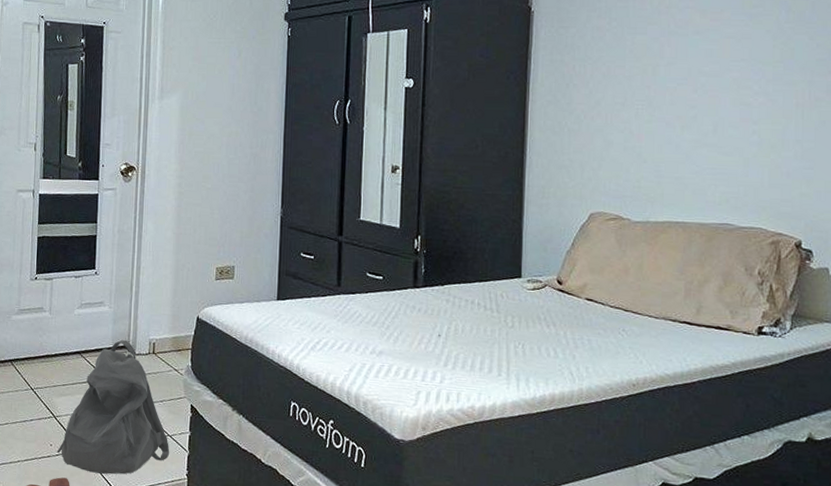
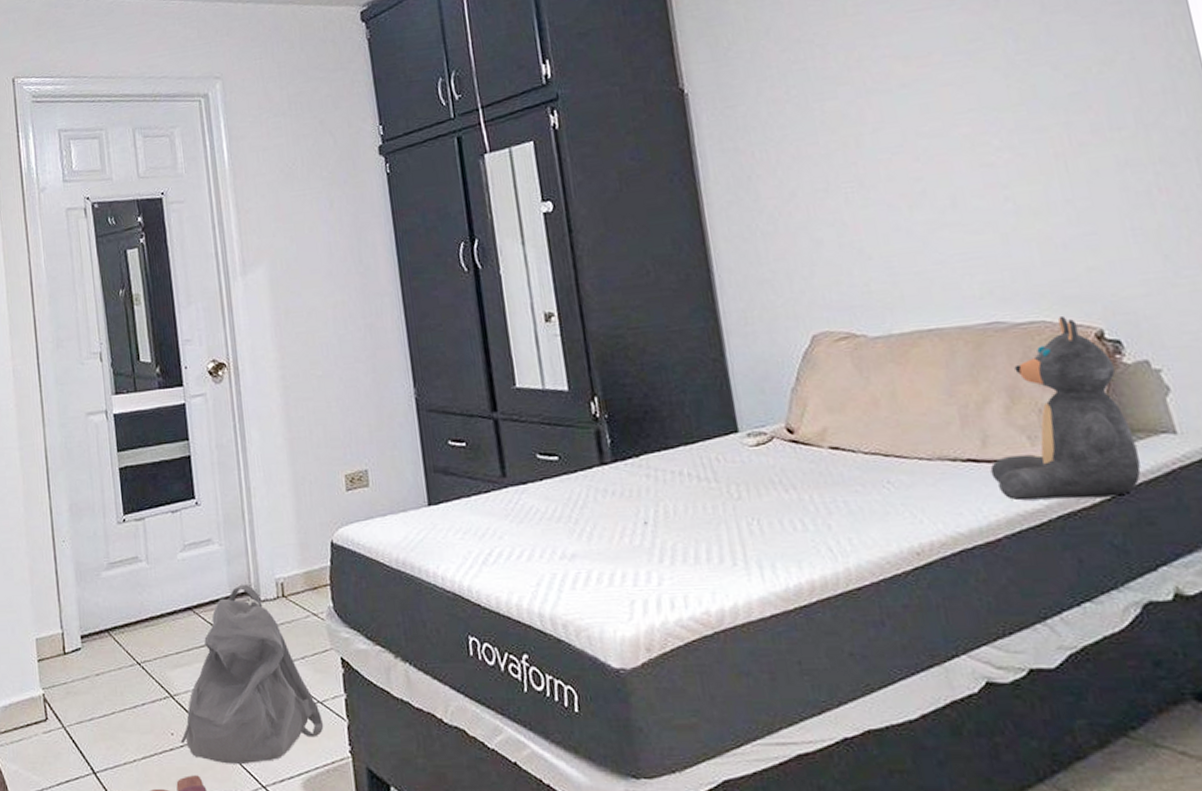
stuffed animal: none [698,226,805,363] -> present [990,315,1141,501]

